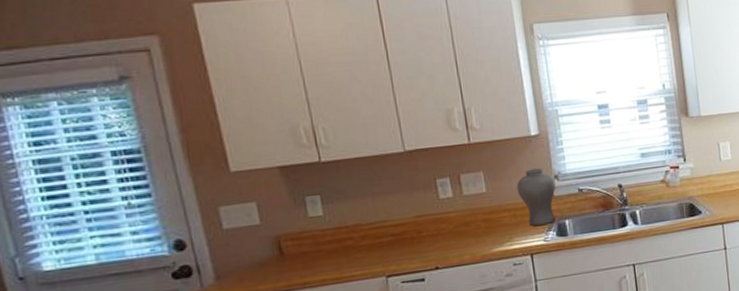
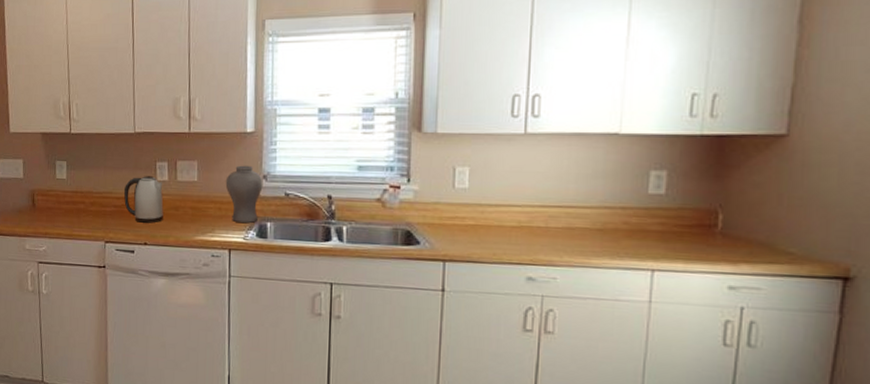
kettle: none [401,195,454,247] -> present [124,176,164,223]

